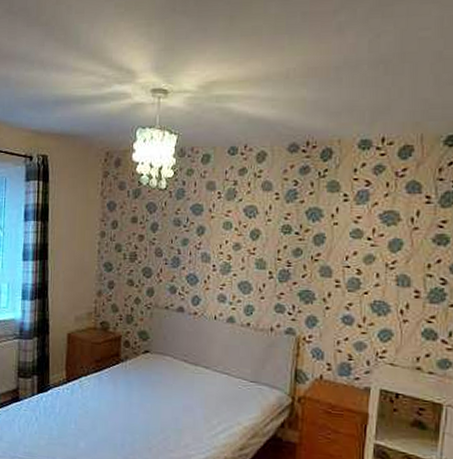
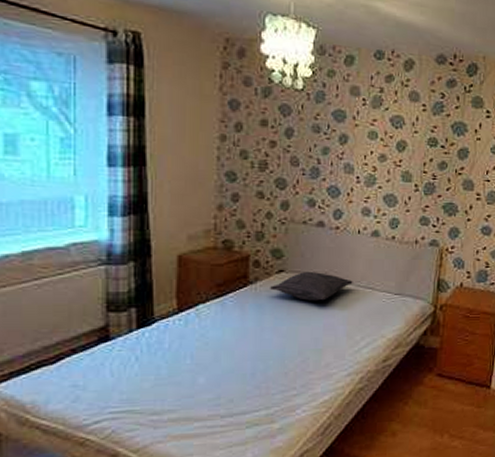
pillow: none [137,353,210,383] -> present [270,271,353,301]

